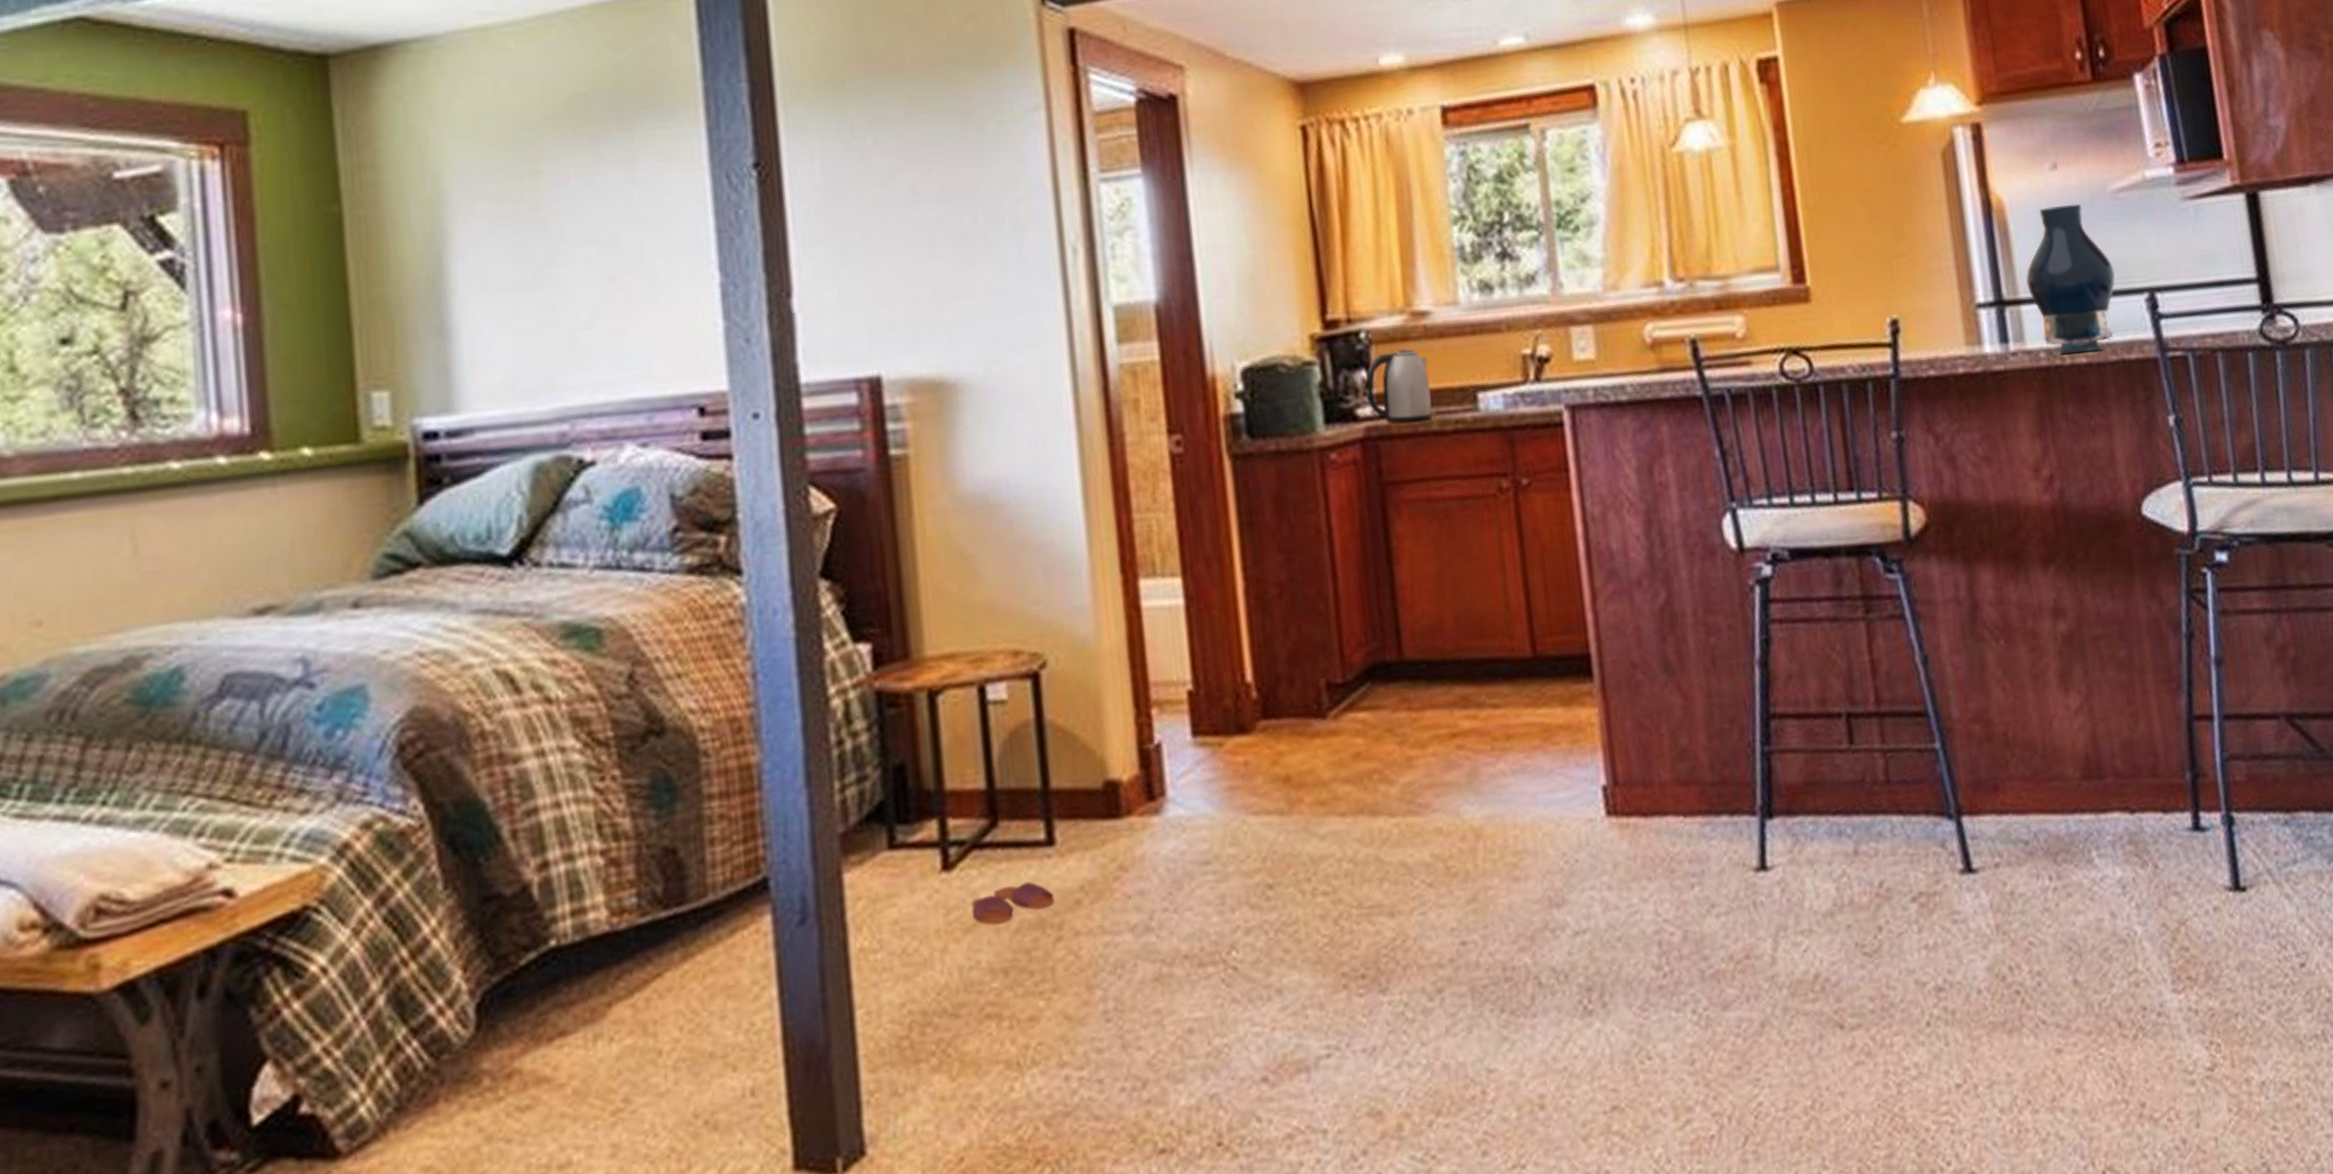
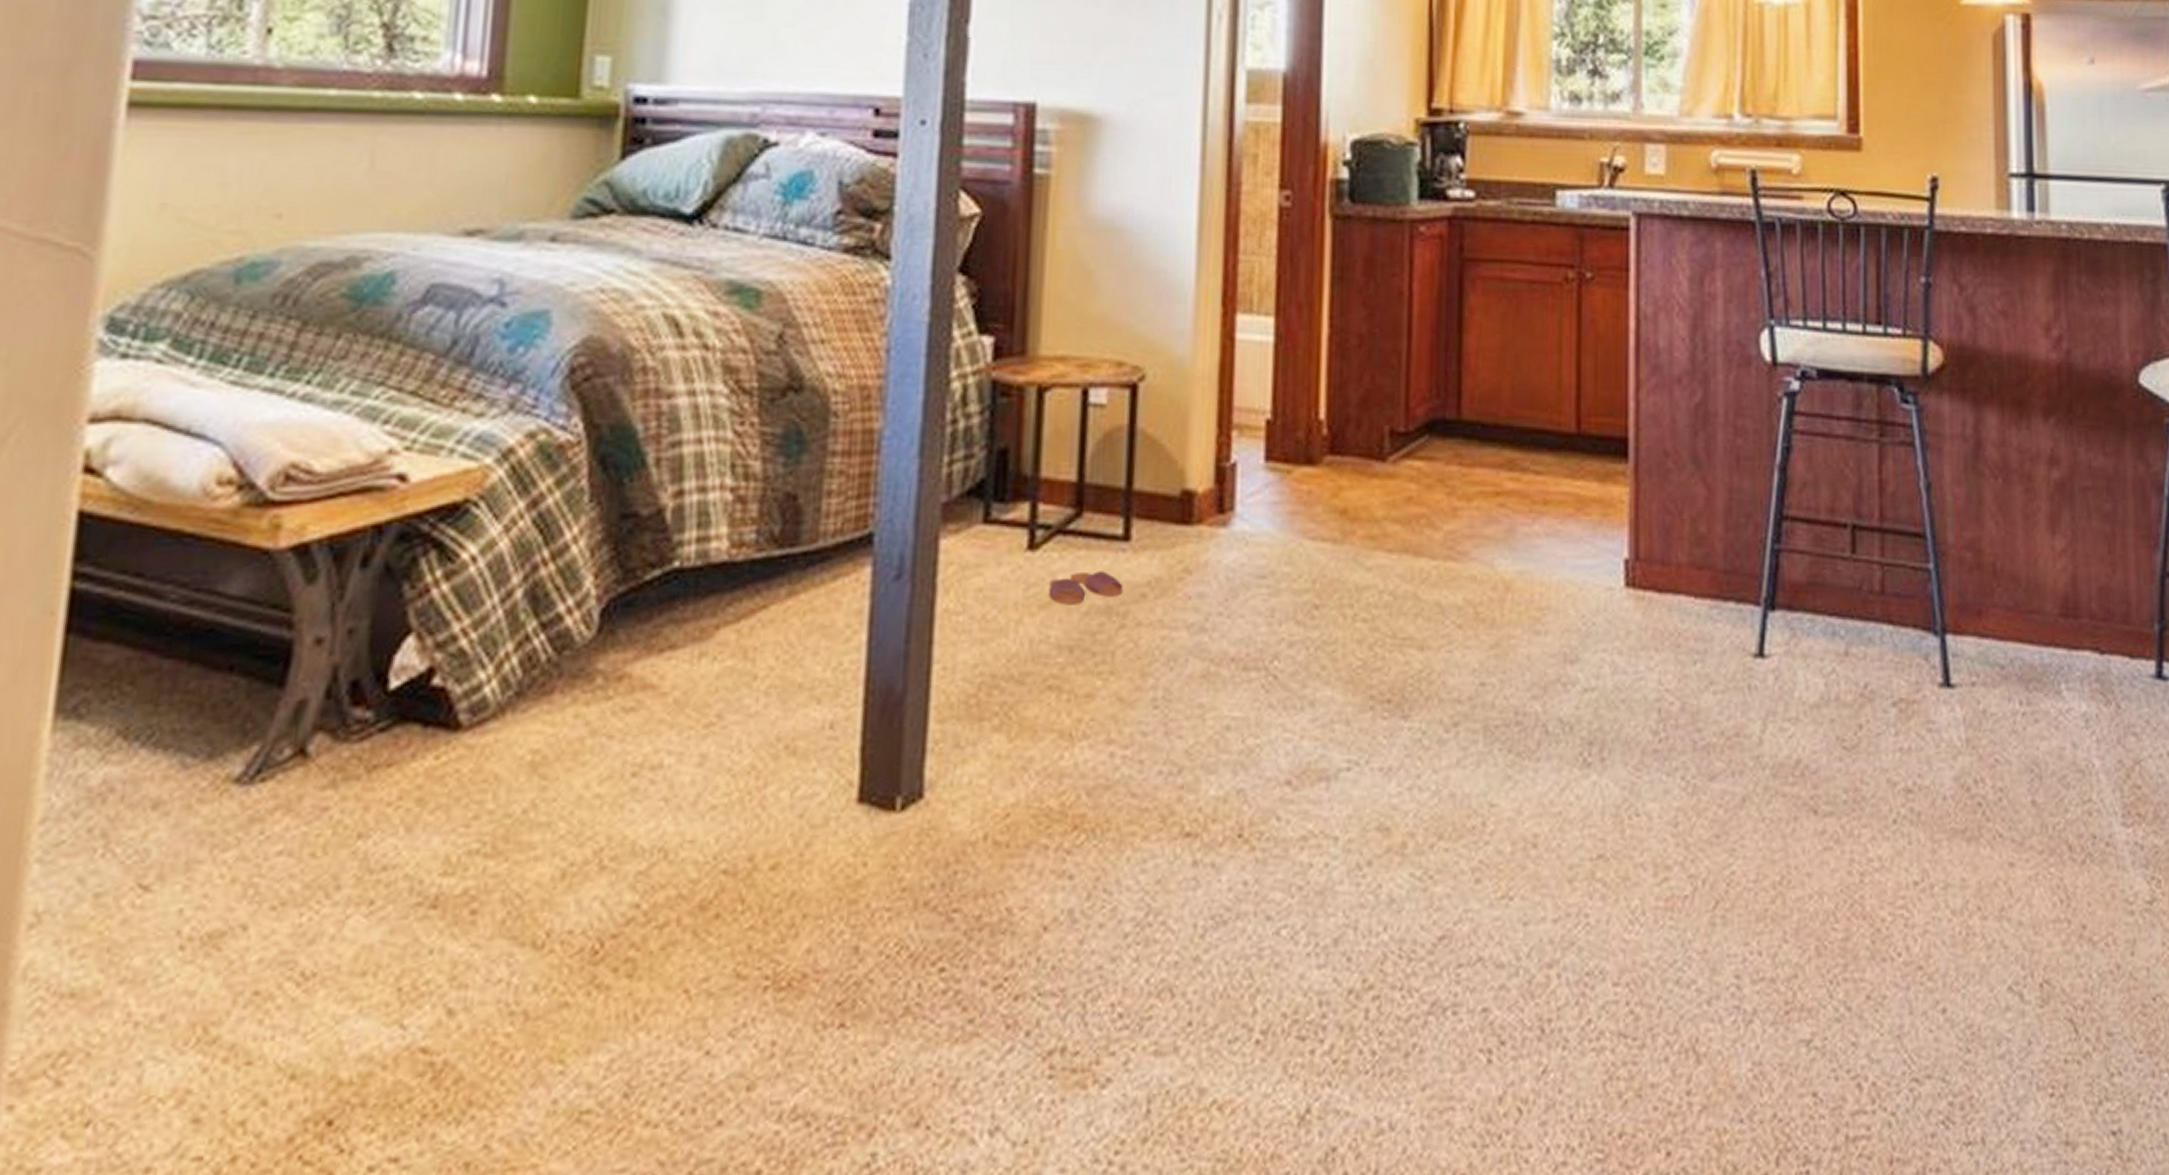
kettle: present [1365,348,1433,425] -> none [1459,142,1517,210]
vase: present [2026,203,2115,355] -> none [2056,96,2136,231]

